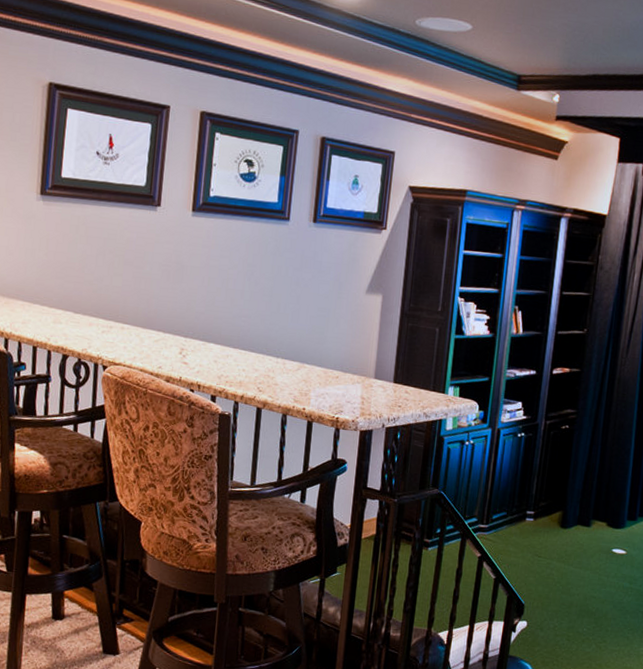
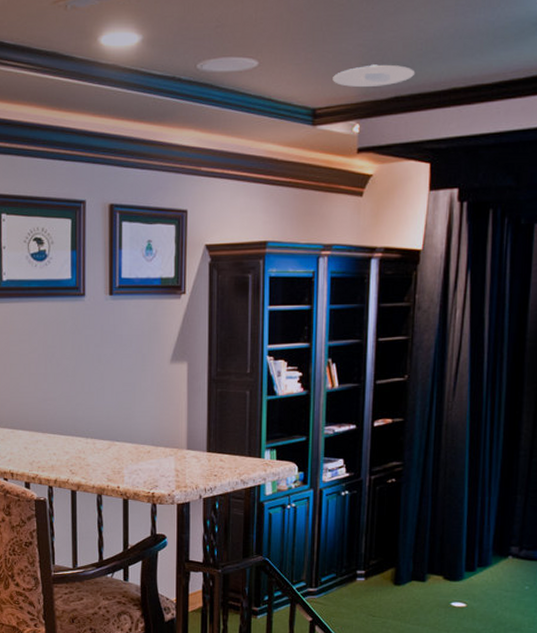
recessed light: none [538,43,612,64] -> present [333,64,415,87]

